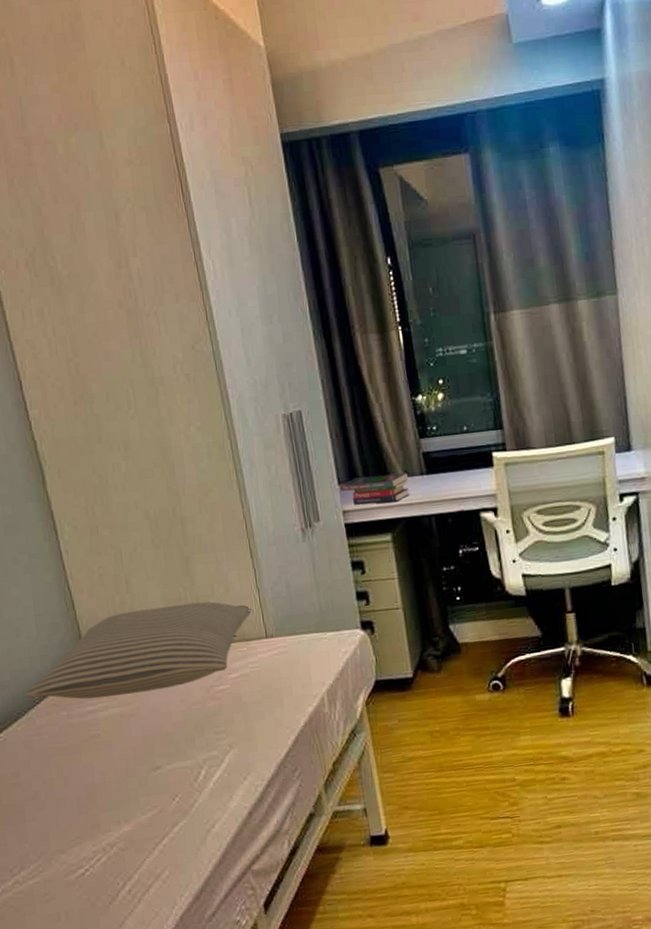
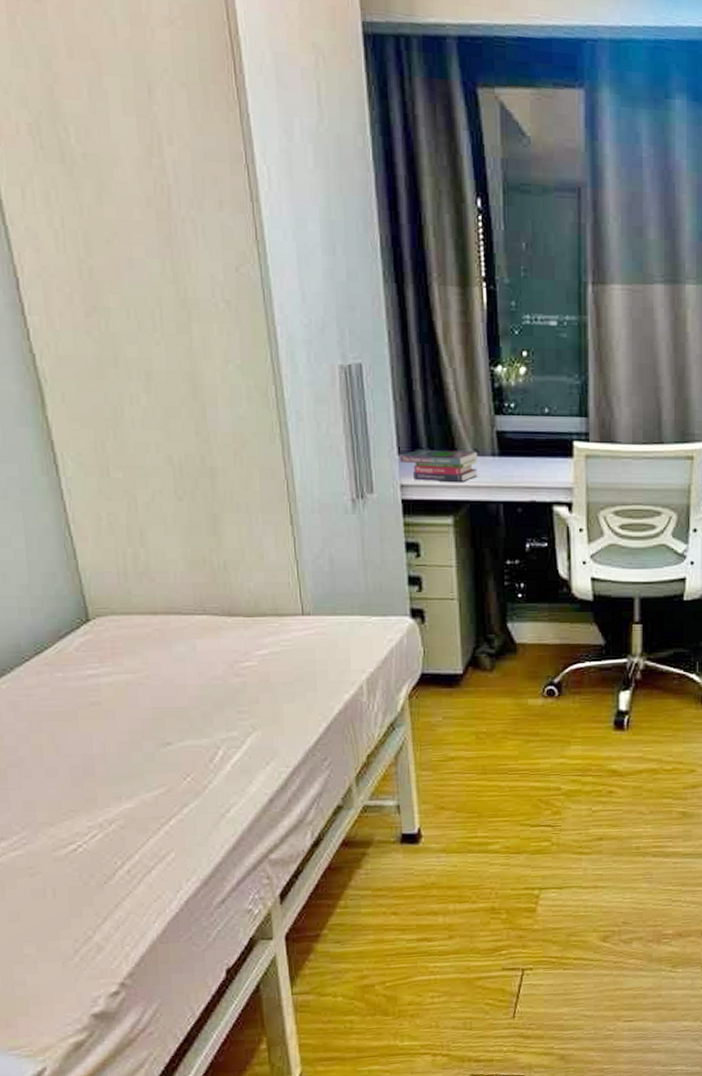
pillow: present [27,602,251,699] -> none [15,567,287,662]

